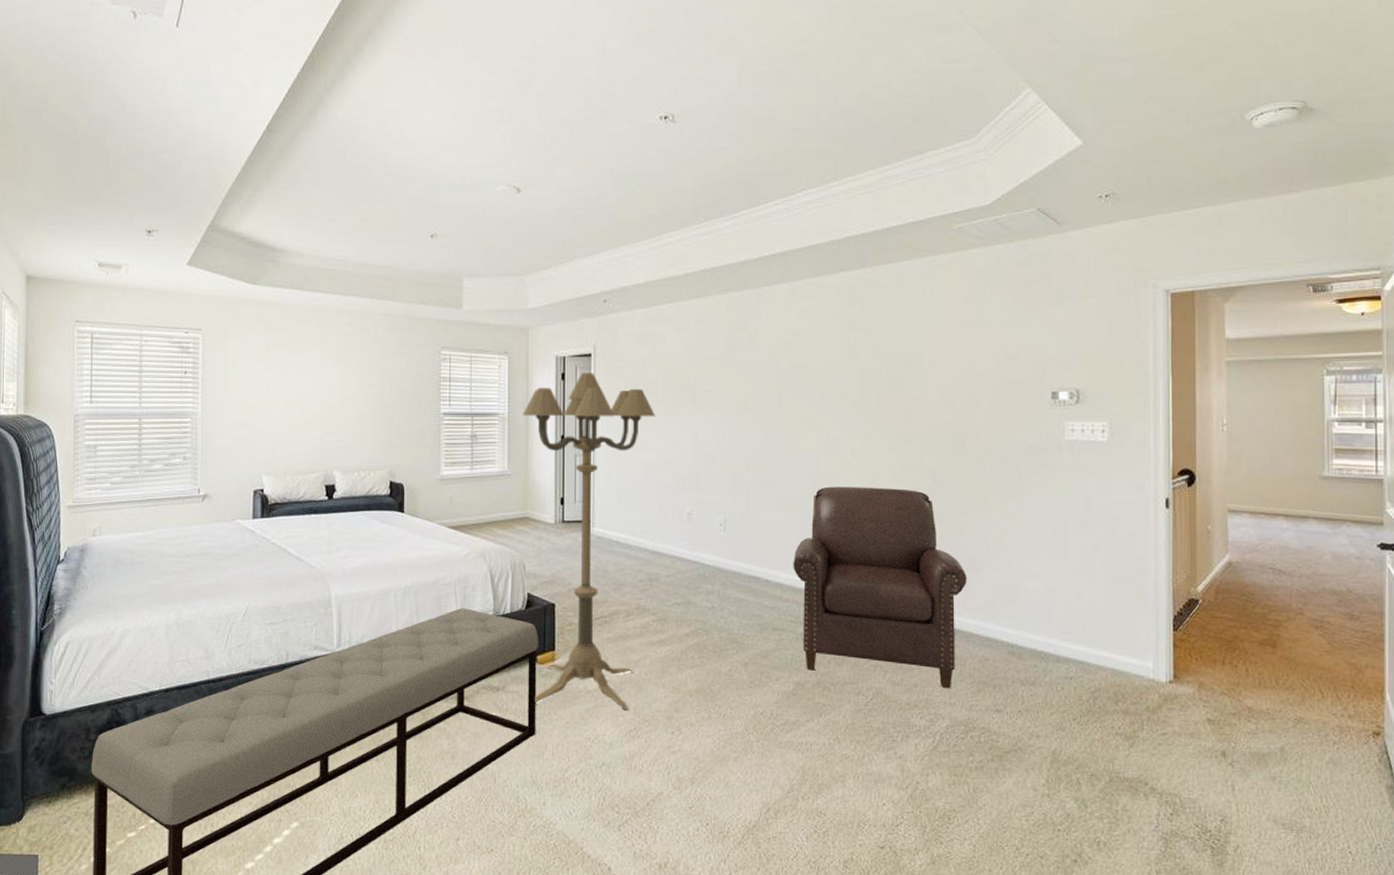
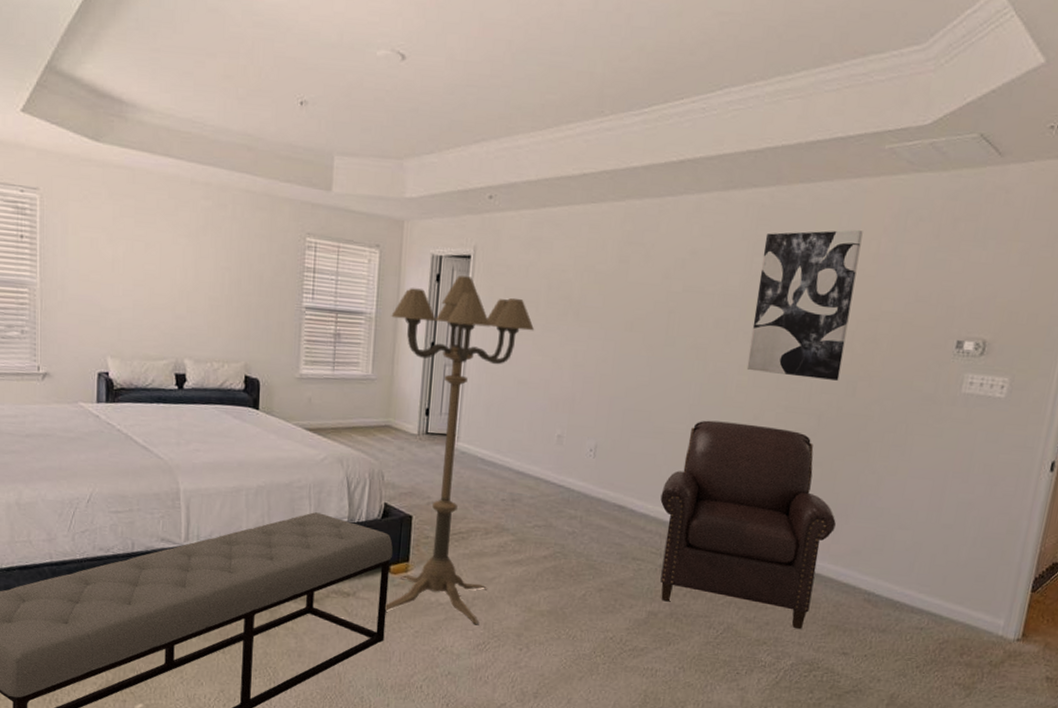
wall art: none [858,301,947,438] -> present [746,230,863,381]

